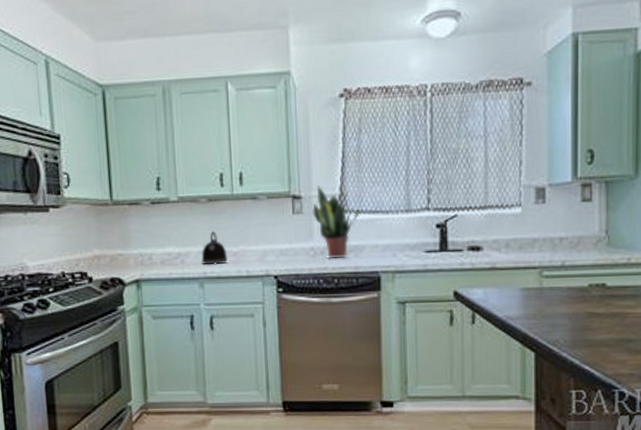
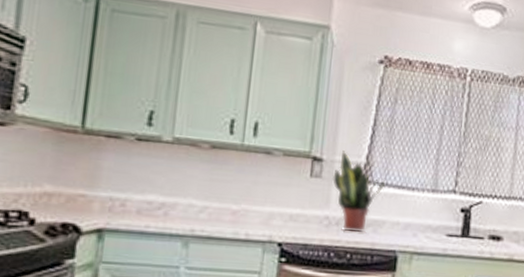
kettle: present [201,230,228,265] -> none [190,182,225,223]

